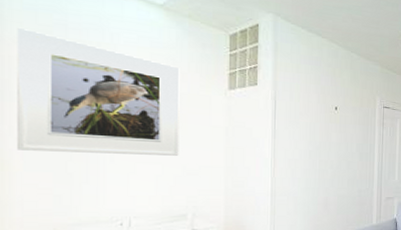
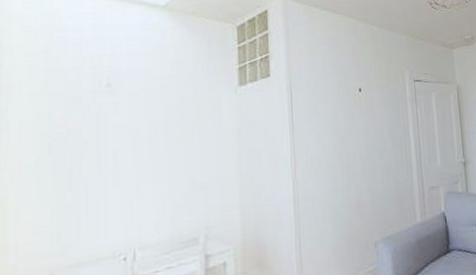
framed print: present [17,28,180,156] -> none [13,53,187,186]

